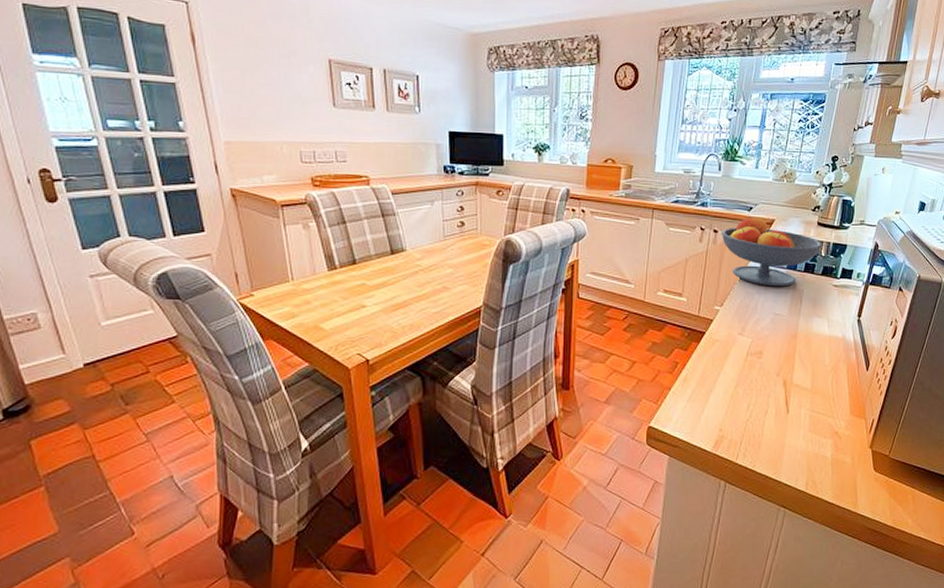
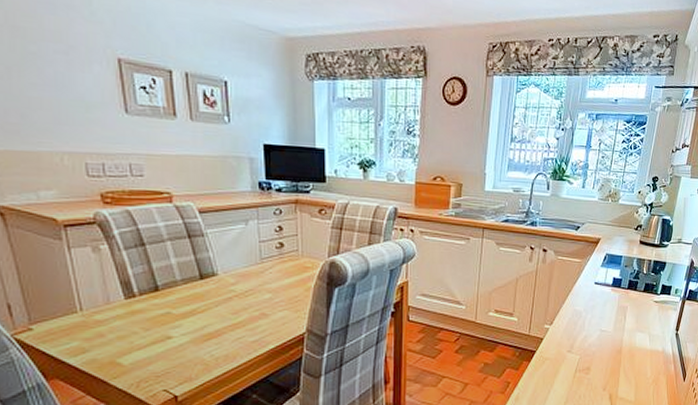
fruit bowl: present [721,216,822,287] -> none [550,235,644,304]

